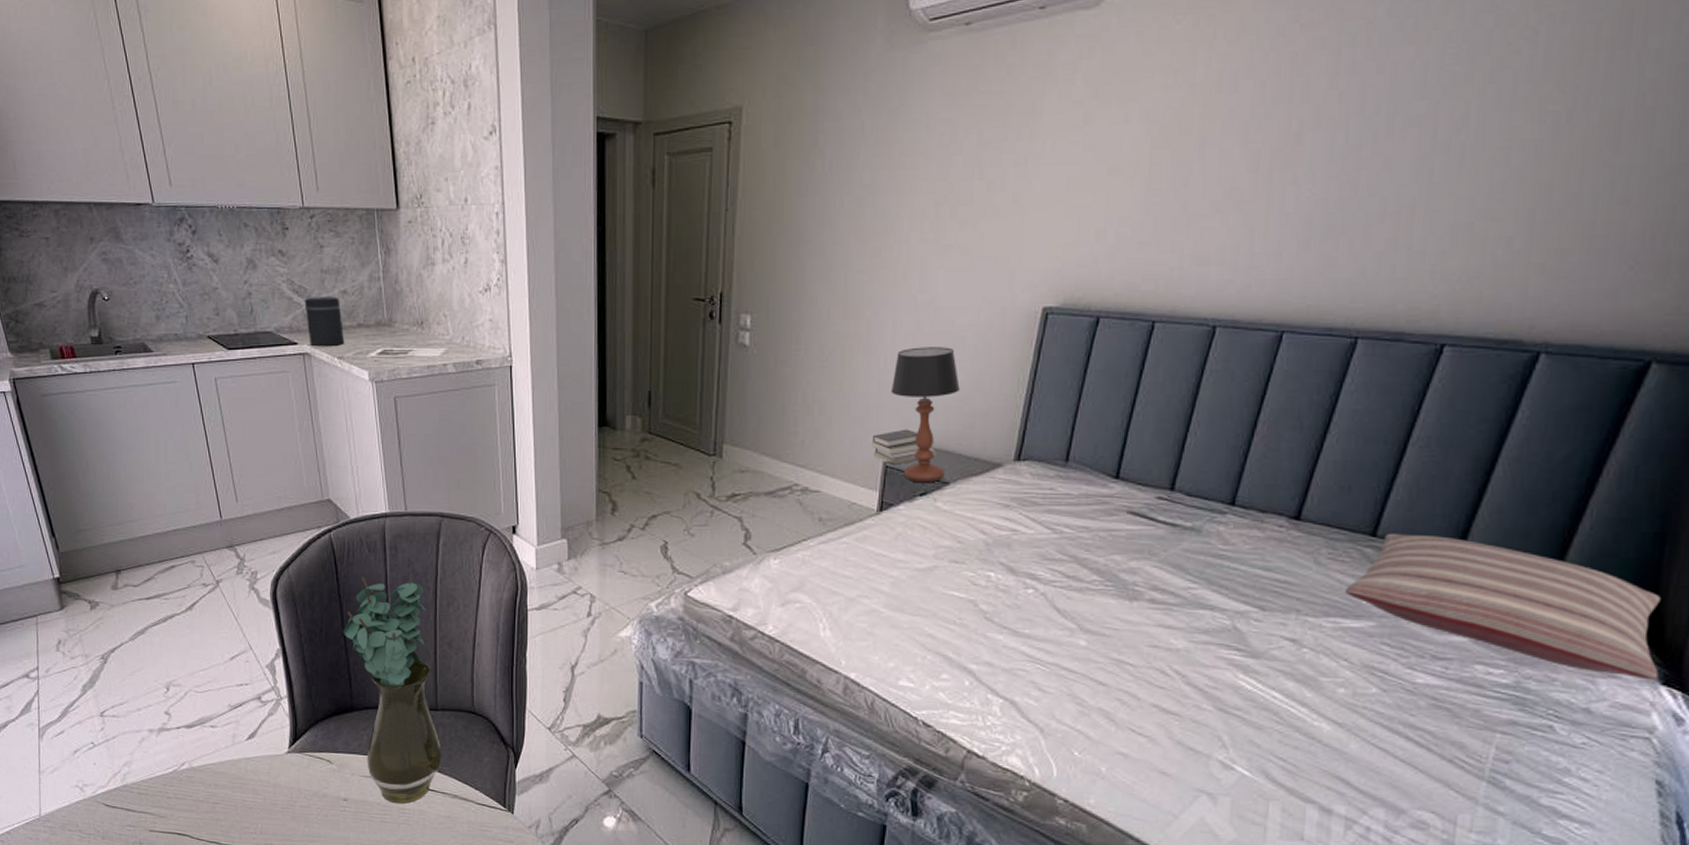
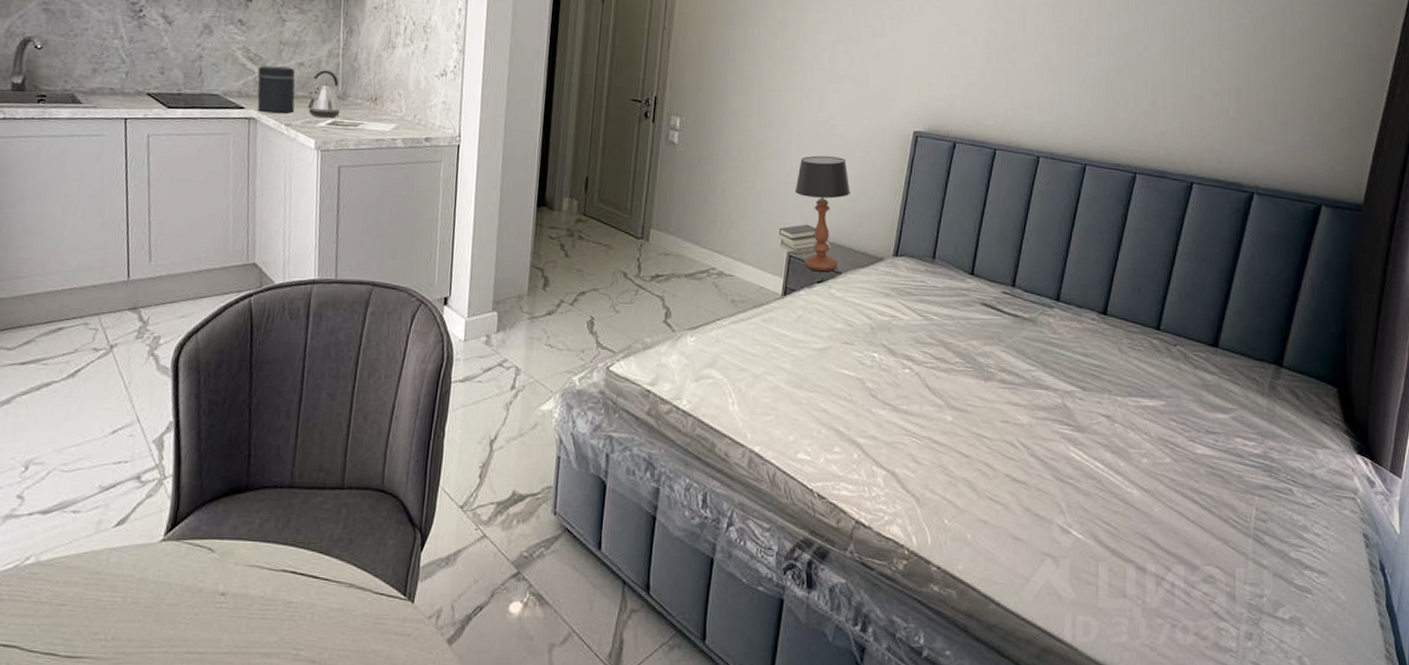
vase: present [343,574,442,804] -> none [249,343,345,597]
kettle: none [355,296,390,347] -> present [308,70,342,118]
pillow: present [1344,533,1661,681] -> none [1141,328,1355,451]

